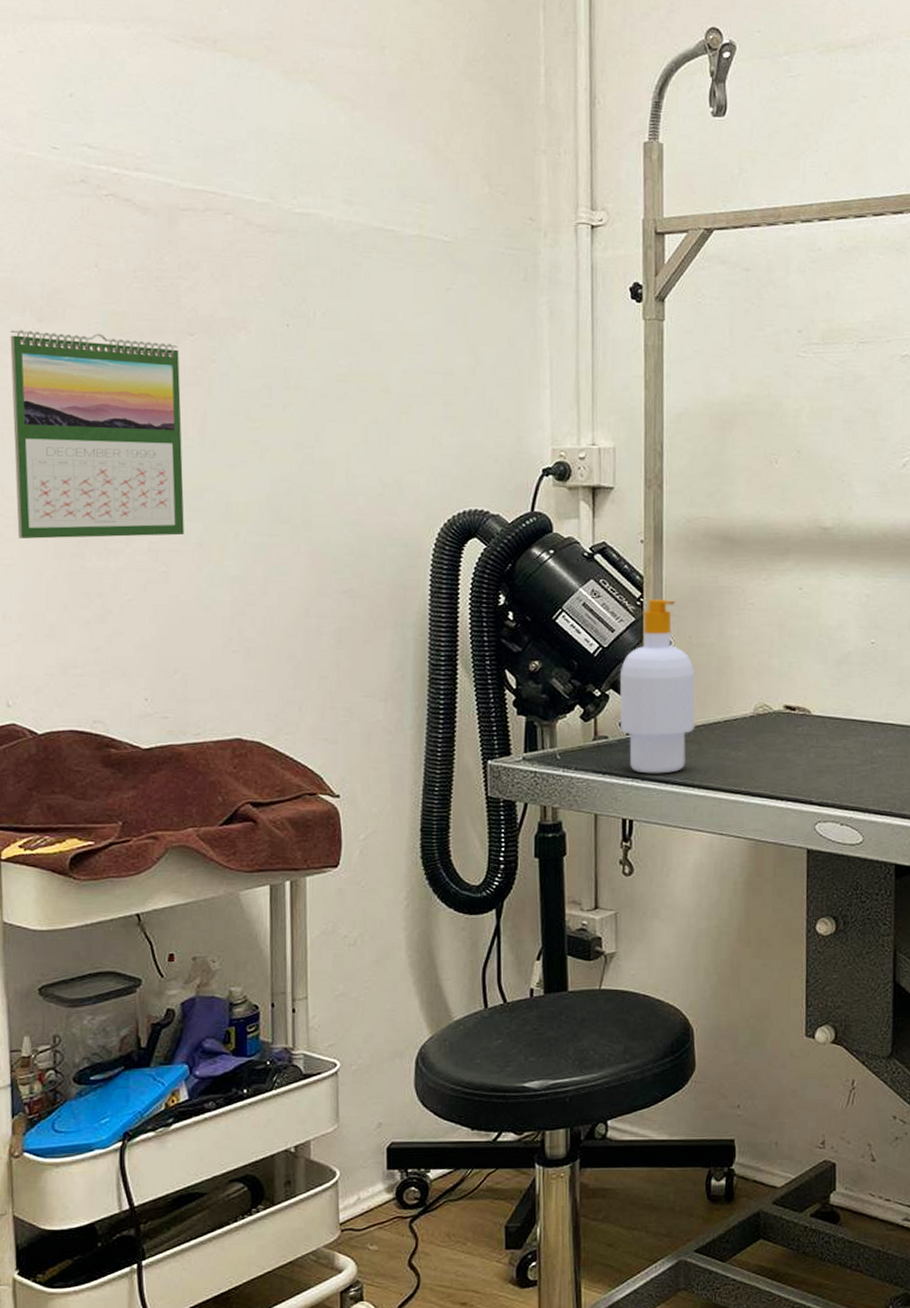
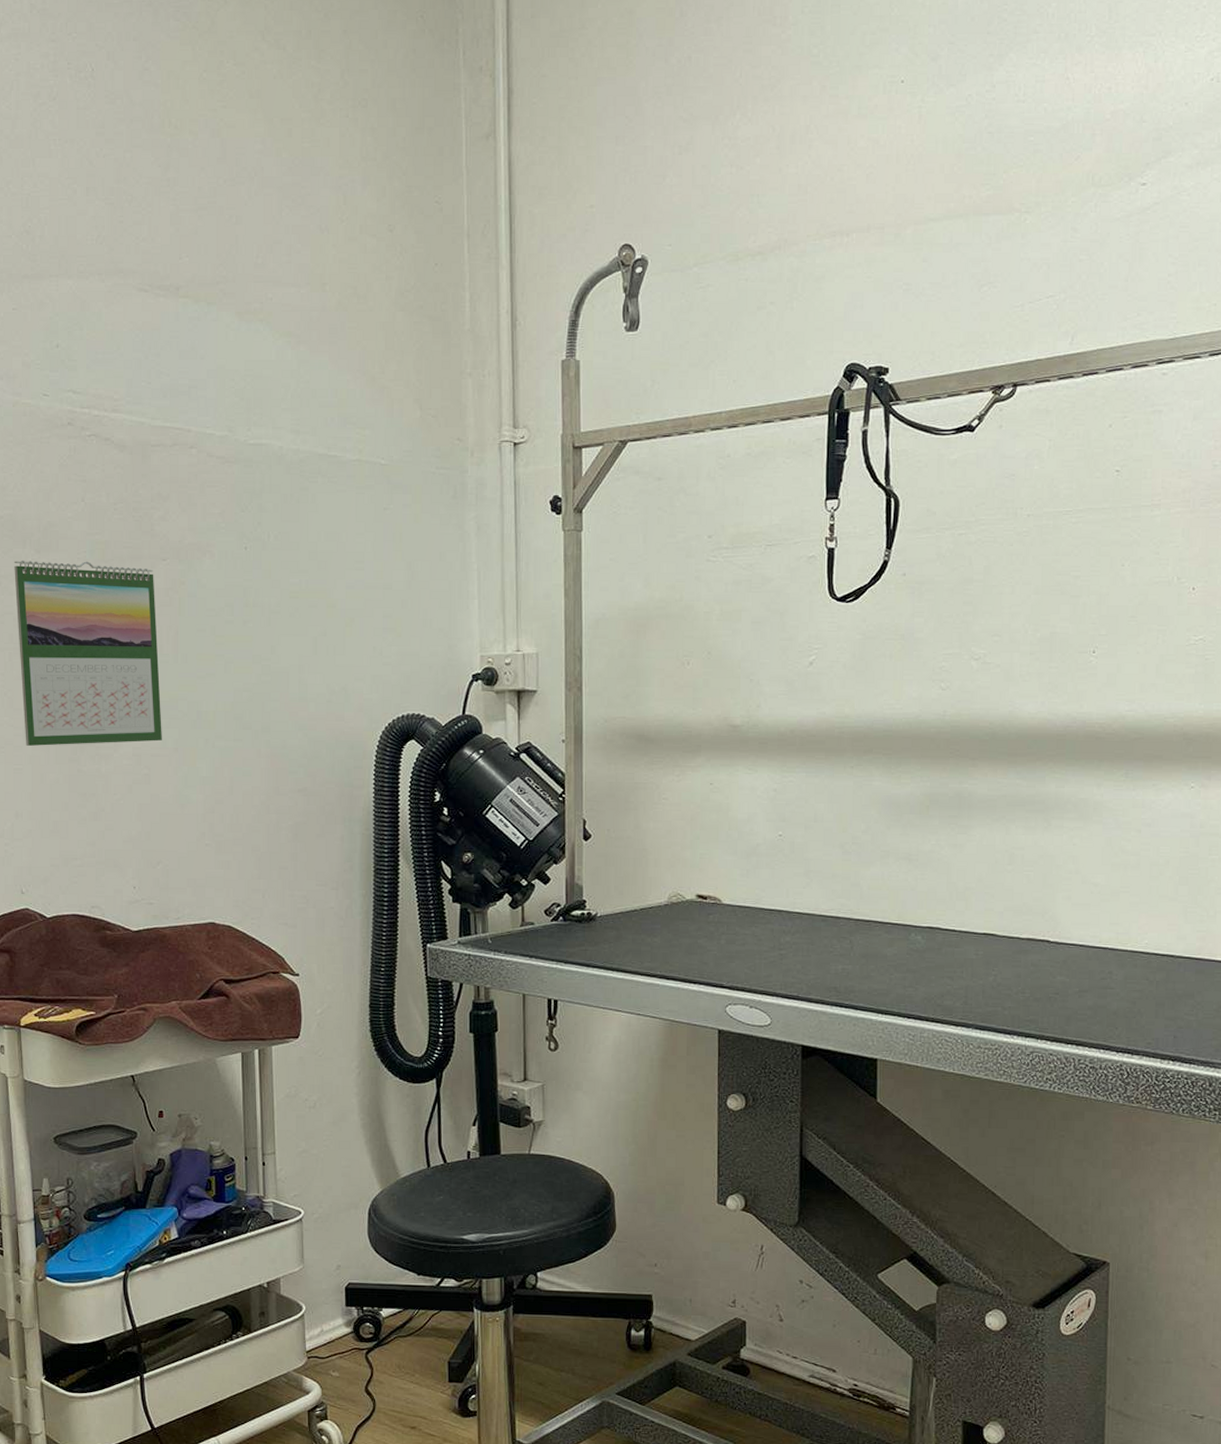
soap bottle: present [619,598,696,774] -> none [543,794,614,958]

